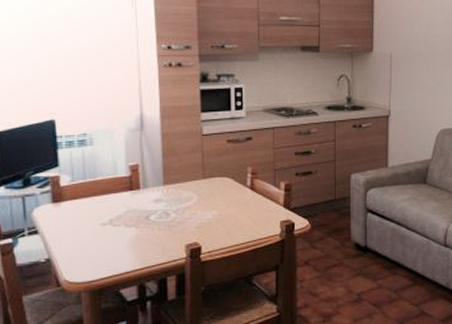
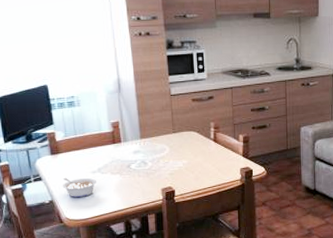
legume: none [63,230,106,256] -> present [62,177,96,198]

